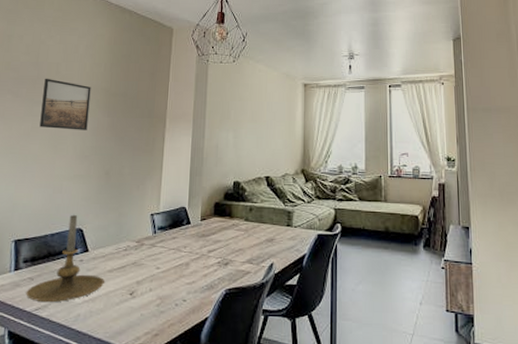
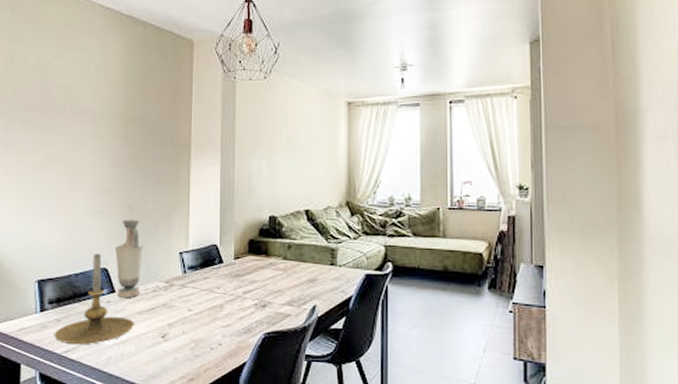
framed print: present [39,78,91,130] -> none [54,103,106,161]
vase: none [90,183,118,256] -> present [115,219,143,298]

